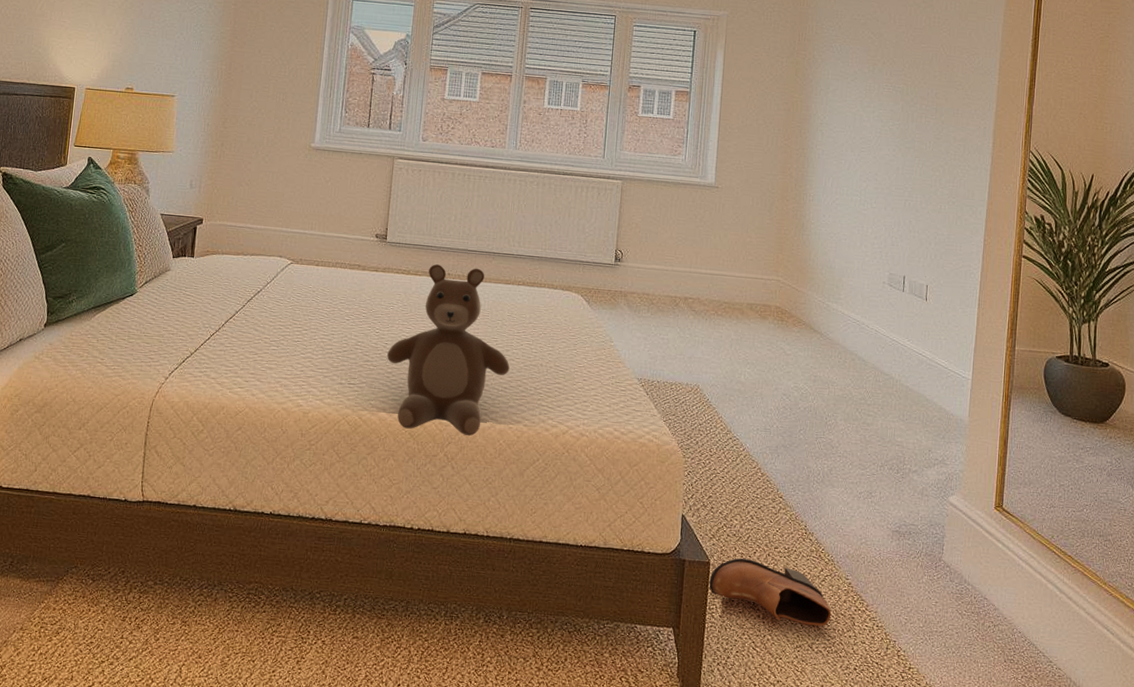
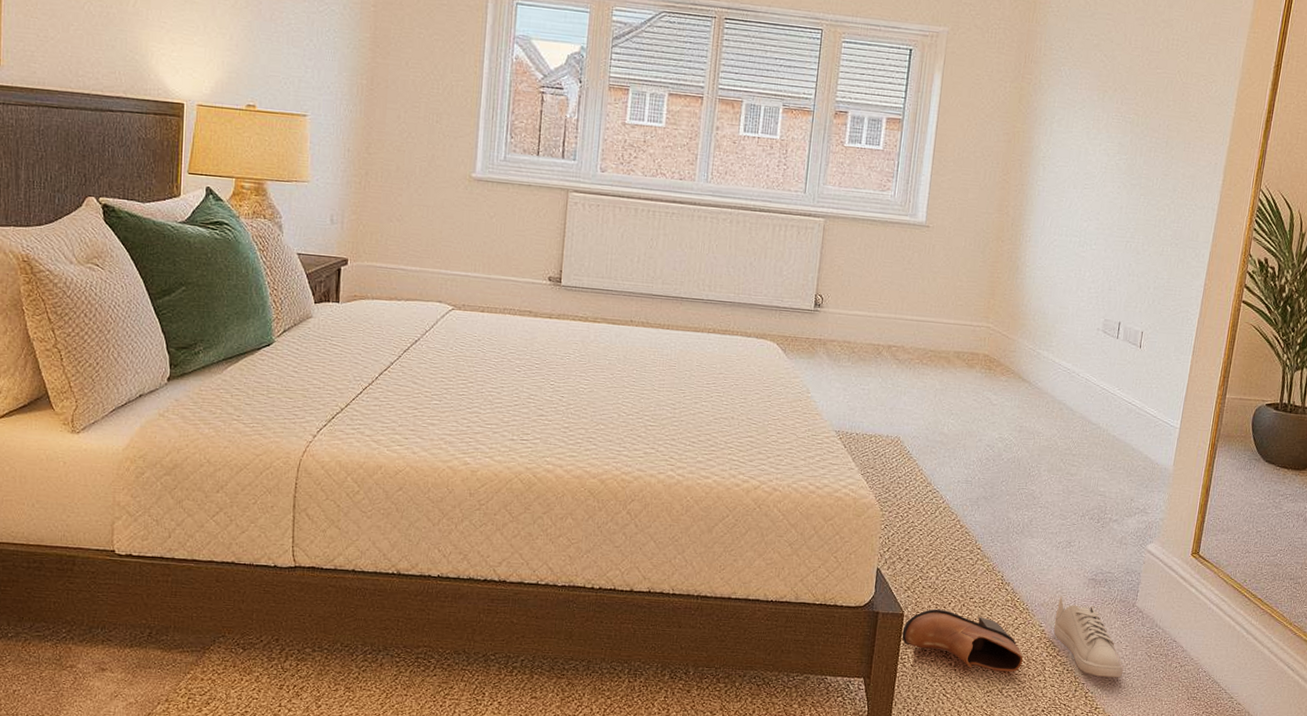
bear: present [386,264,510,437] -> none [562,310,698,493]
shoe: none [860,548,935,637] -> present [1053,596,1124,678]

